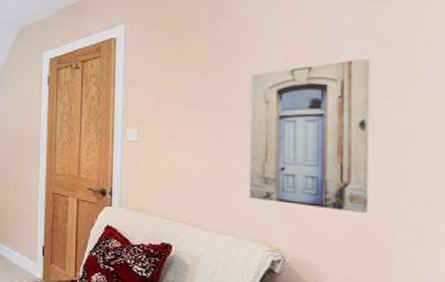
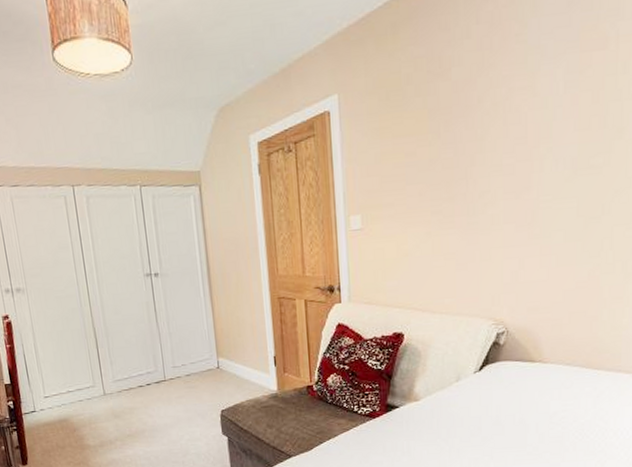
wall art: present [248,58,371,213] -> none [472,114,583,276]

